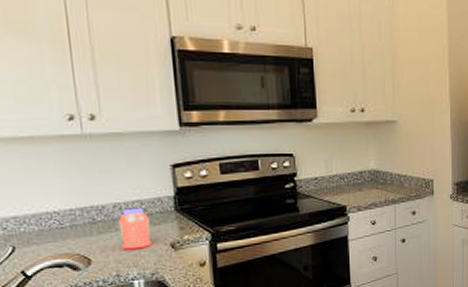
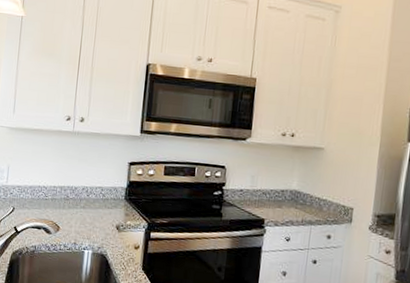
jar: present [118,208,153,250] -> none [81,191,105,225]

